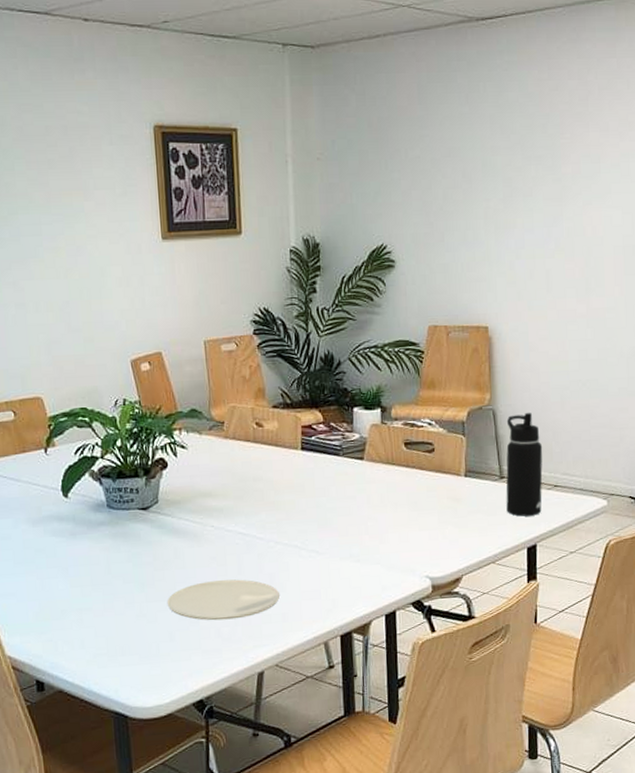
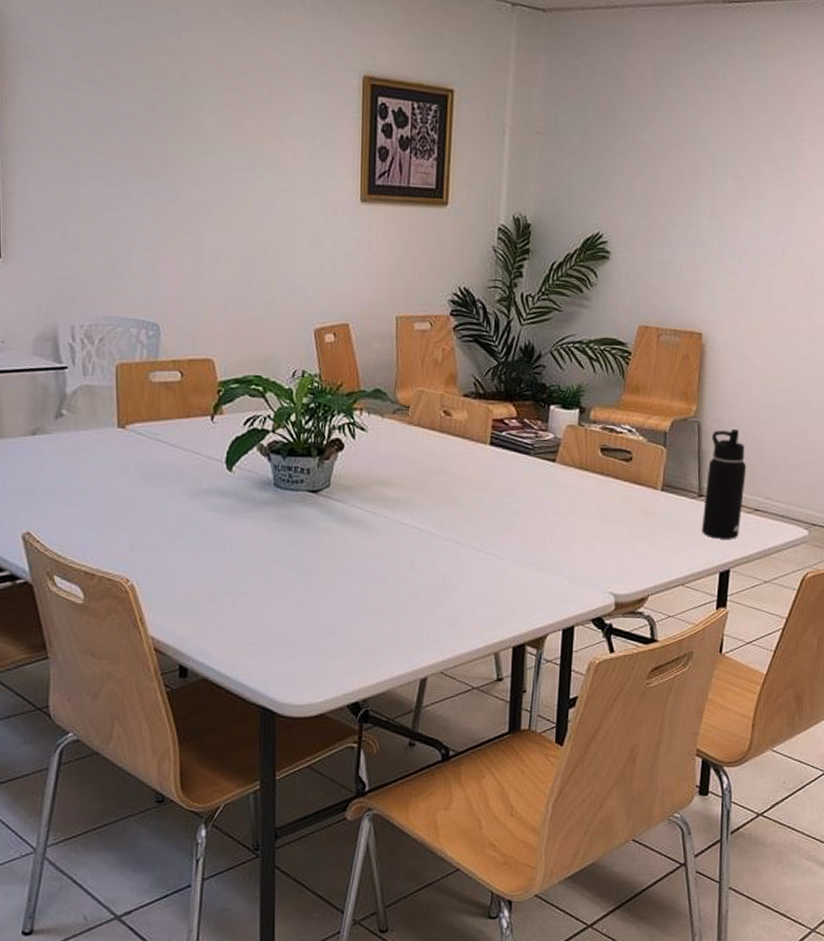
plate: present [167,579,281,621] -> none [329,576,453,619]

